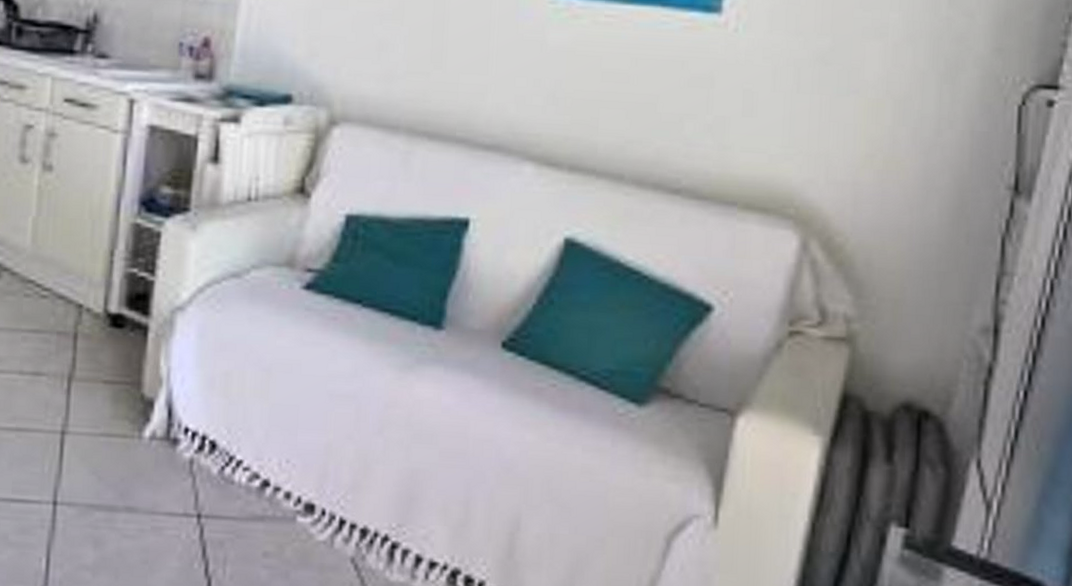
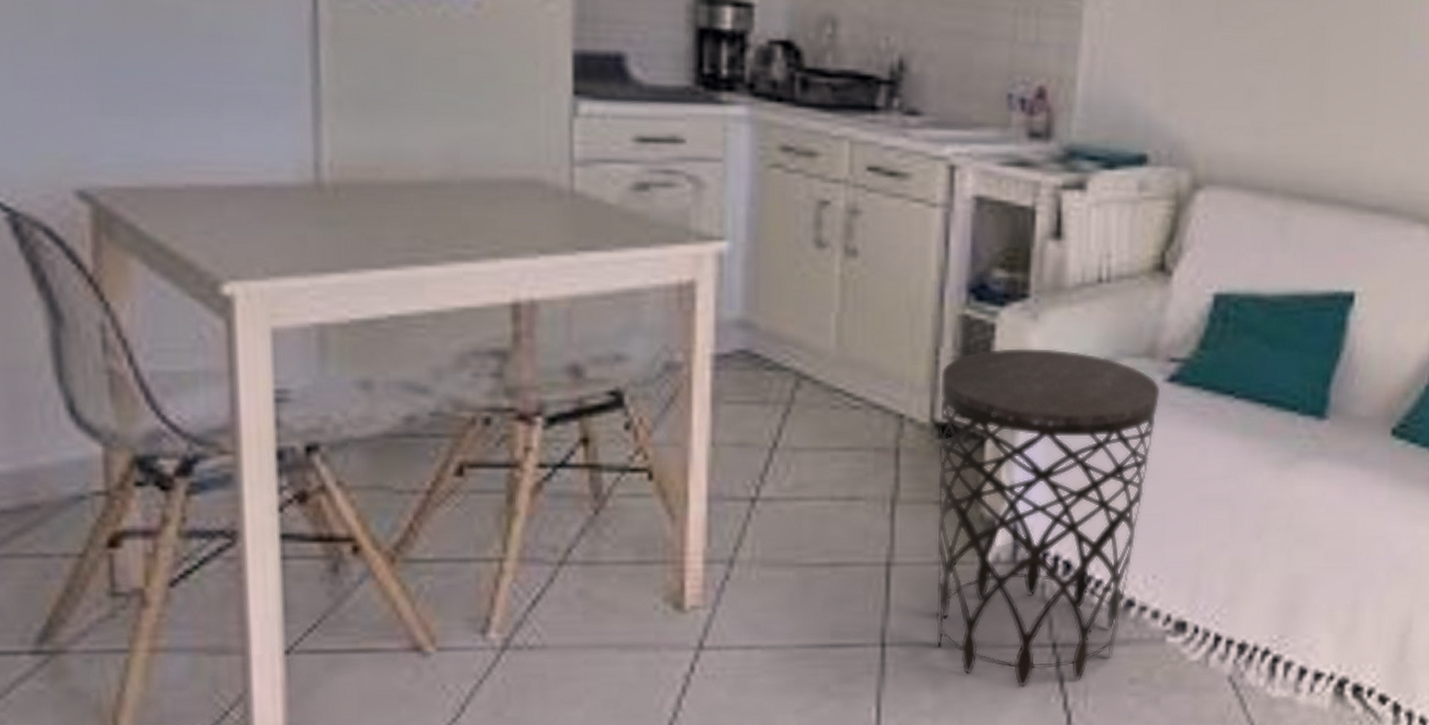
side table: none [99,252,298,552] -> present [935,347,1161,687]

